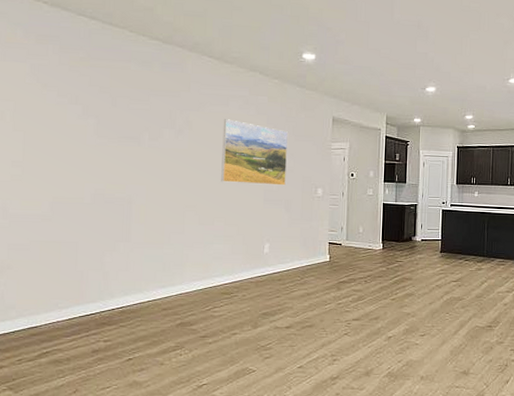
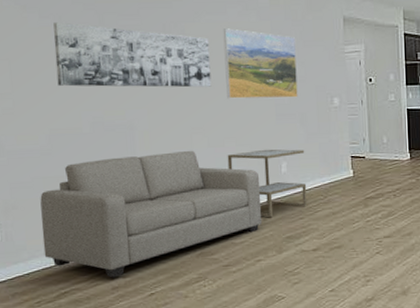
sofa: none [31,226,243,341] -> present [40,150,262,278]
wall art: none [66,101,210,170] -> present [53,22,212,88]
side table: none [215,230,287,294] -> present [227,149,308,218]

